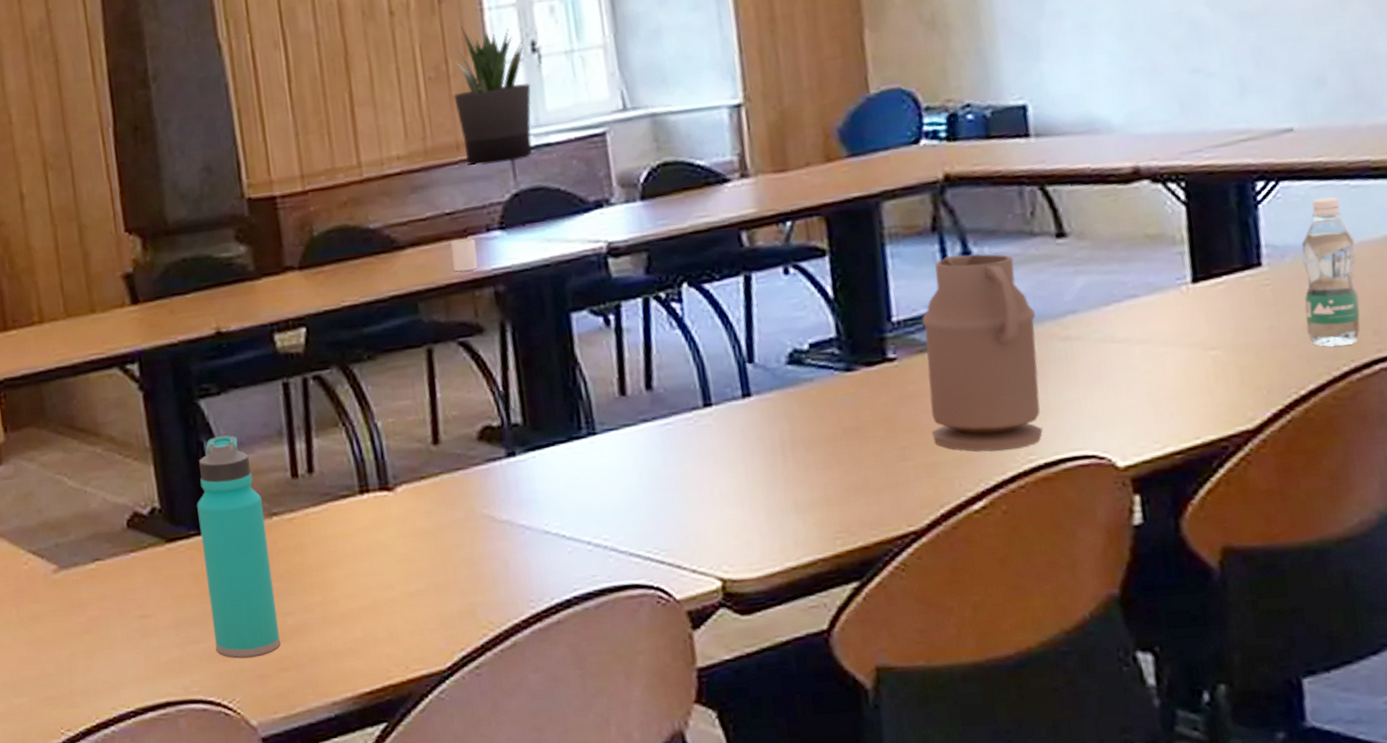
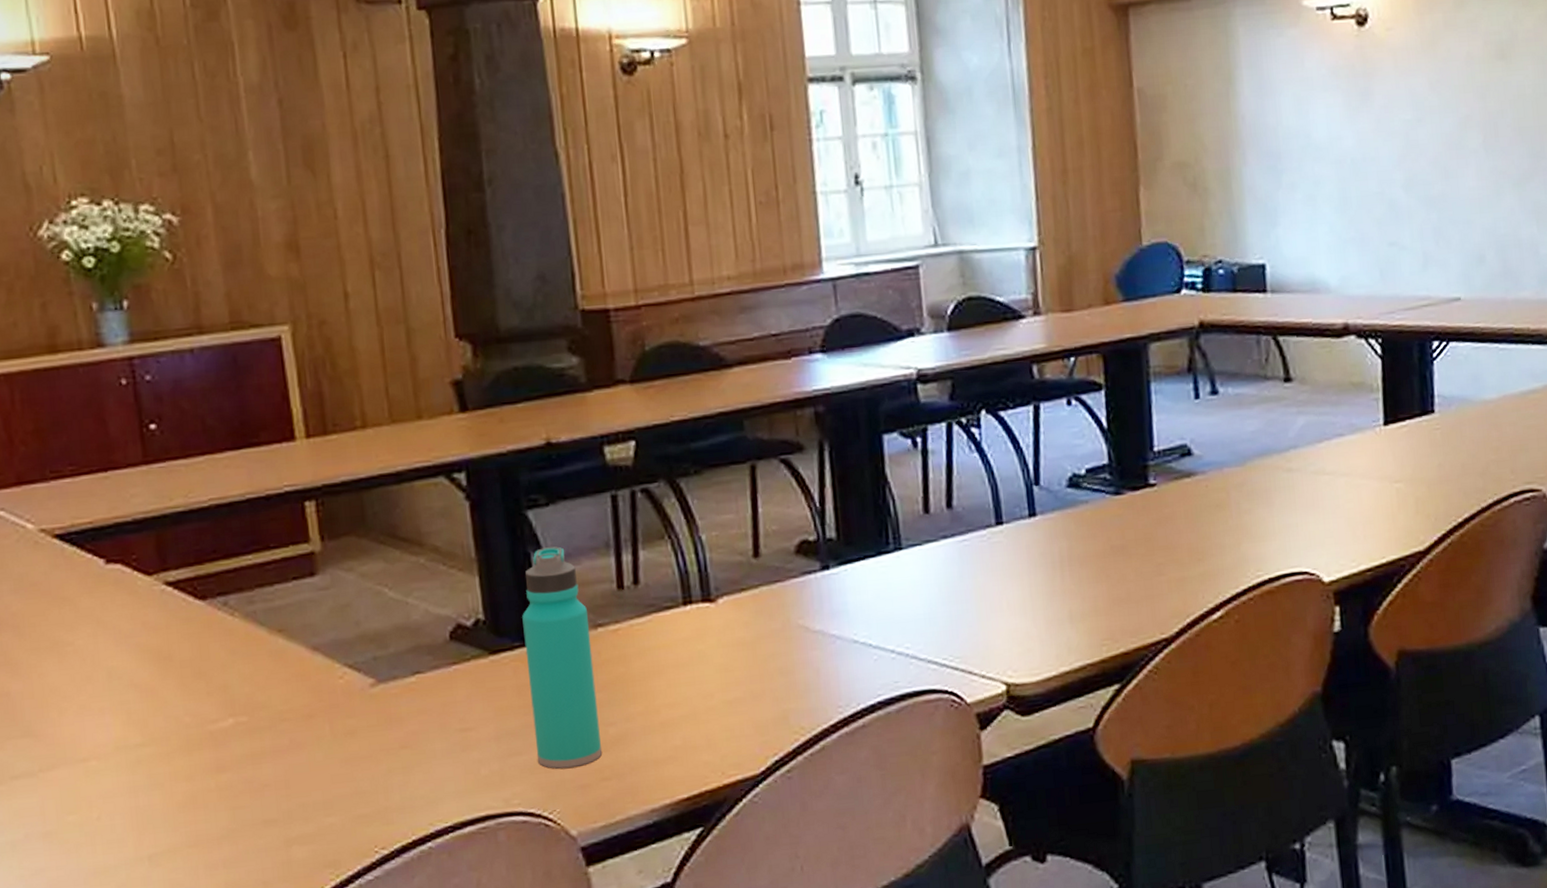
cup: present [450,238,478,272] -> none [775,359,800,392]
planter: present [453,26,533,166] -> none [782,154,854,290]
water jug: present [922,254,1043,451] -> none [1178,393,1268,567]
bottle: present [1301,197,1360,347] -> none [1463,357,1502,482]

